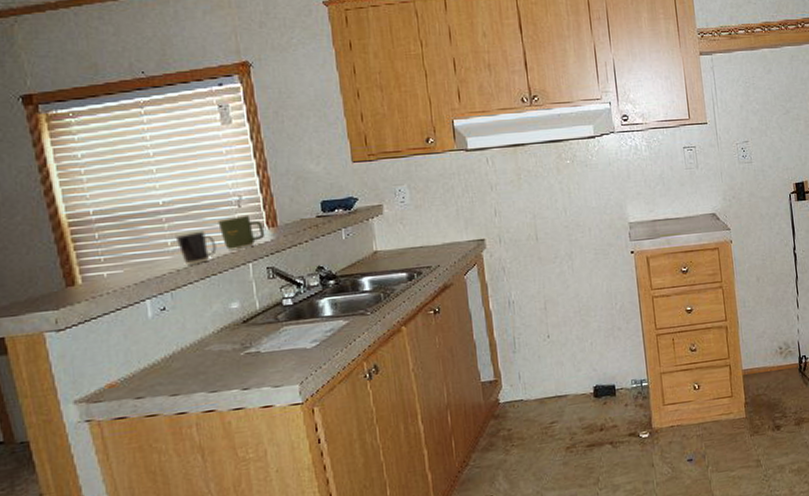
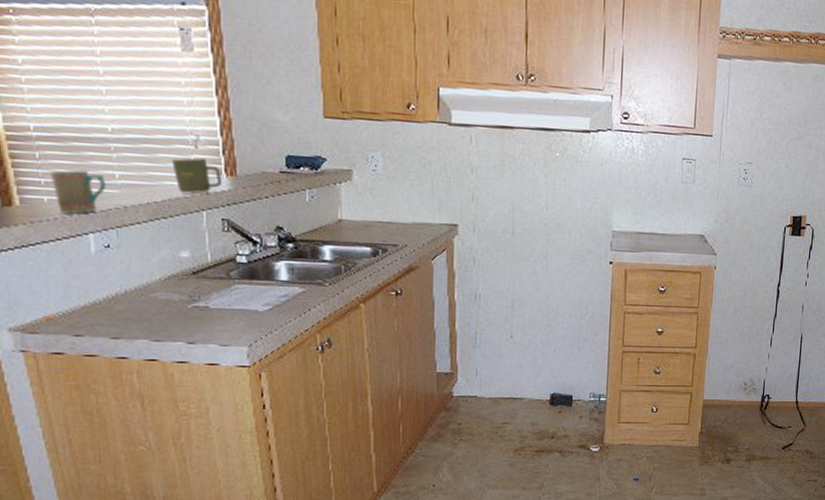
mug: none [109,242,159,285] -> present [51,169,105,214]
mug: present [175,230,217,266] -> none [123,167,169,204]

